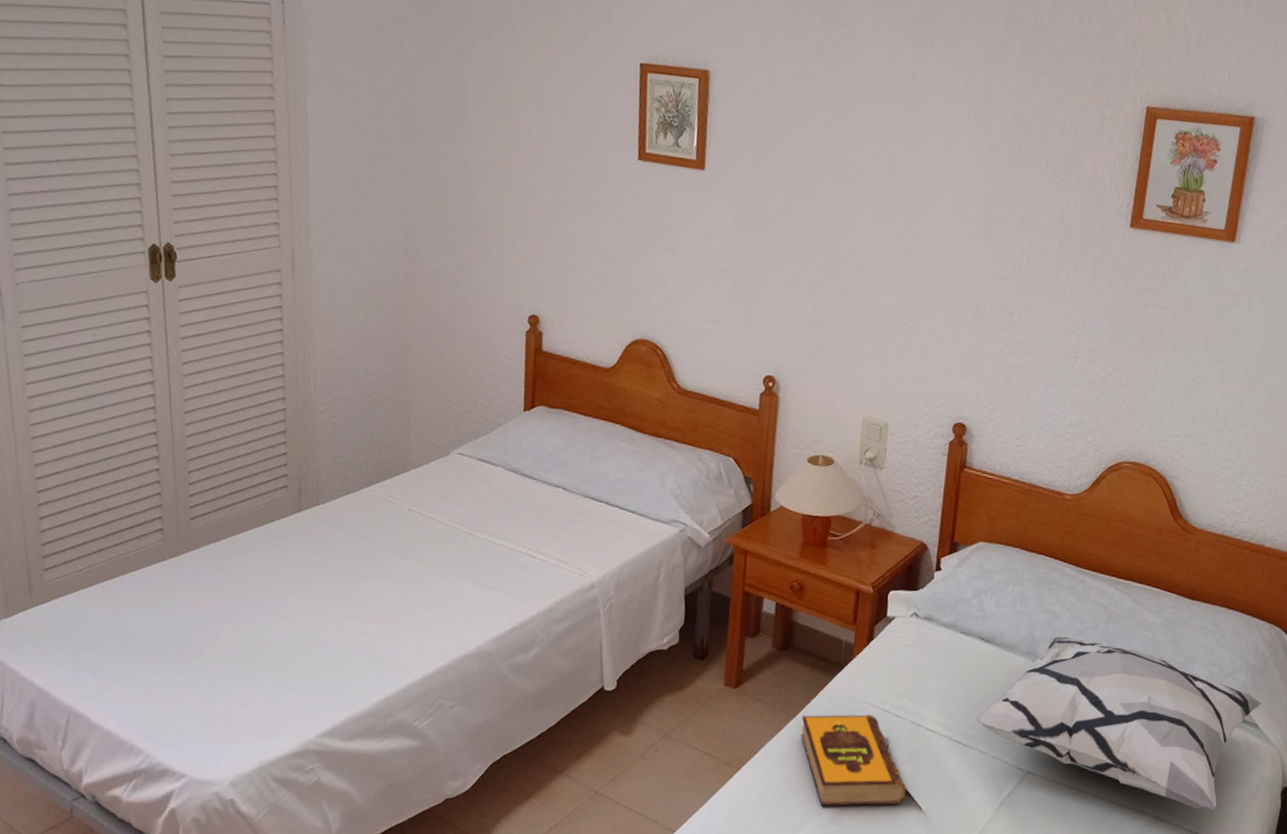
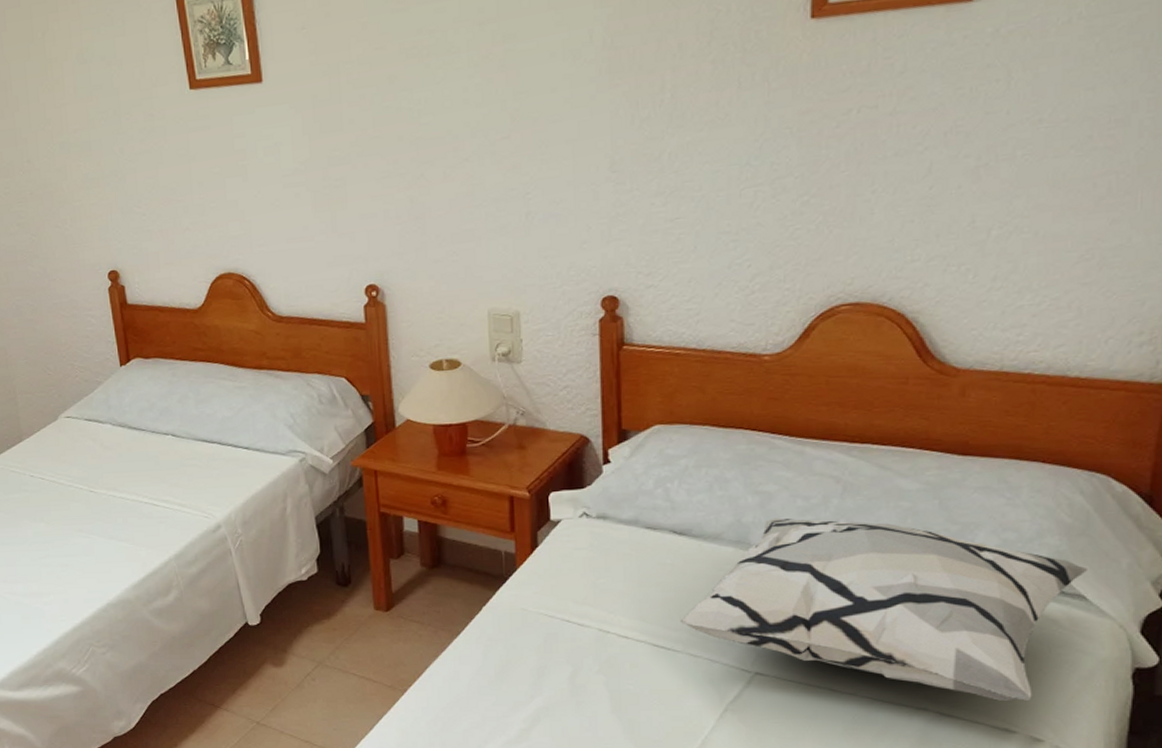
hardback book: present [801,714,907,807] -> none [466,625,605,724]

